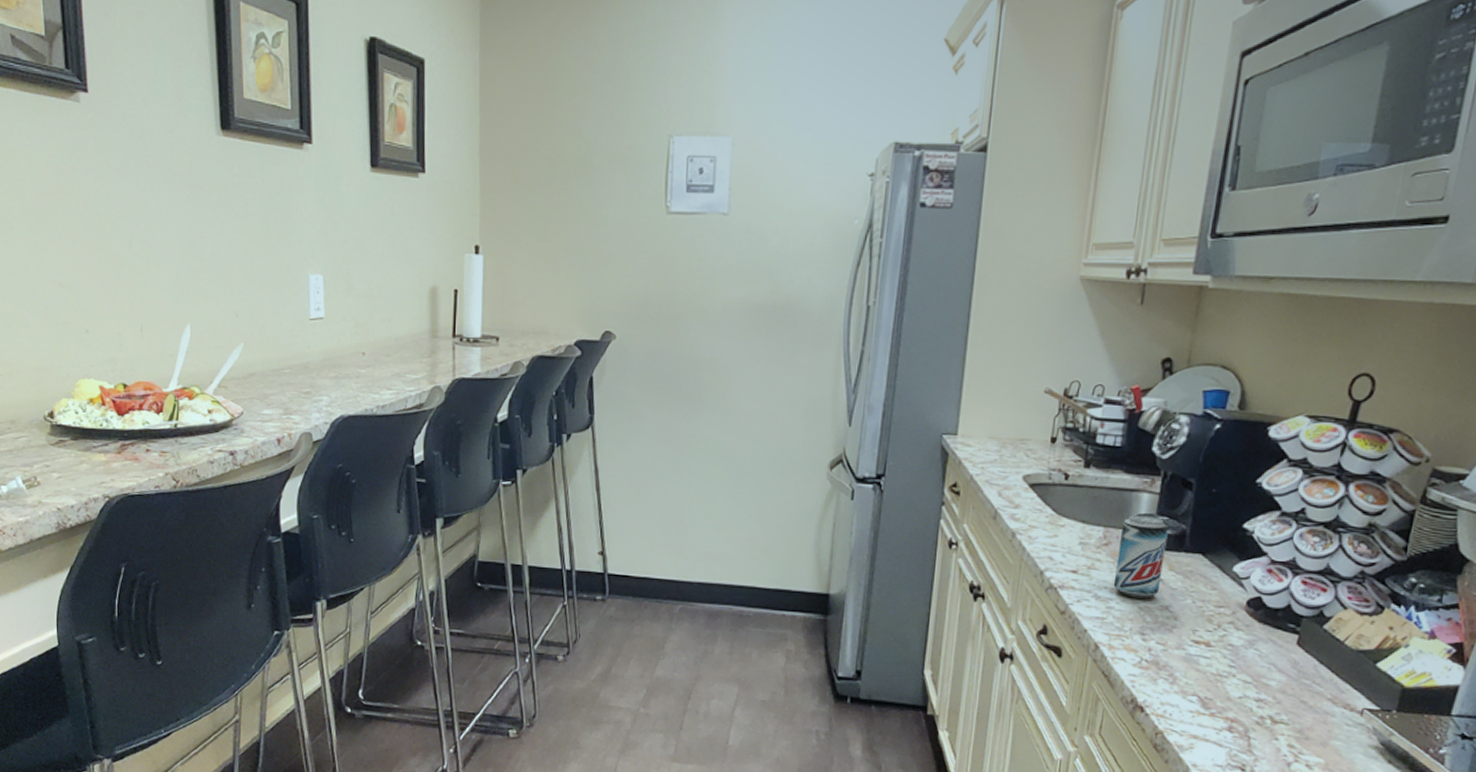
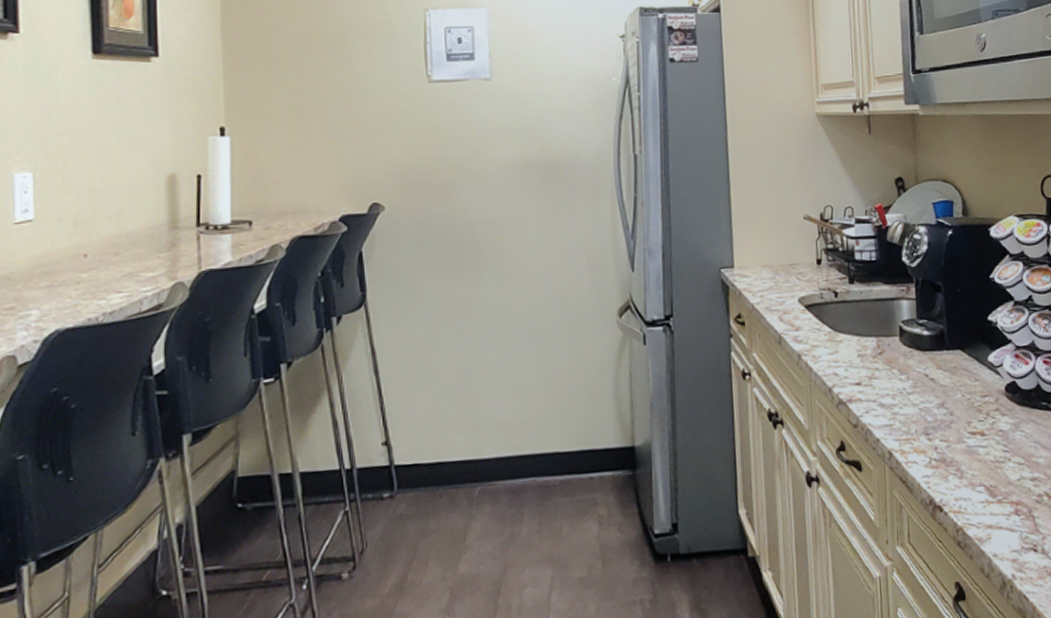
beer can: present [1113,514,1169,599] -> none [890,320,933,401]

